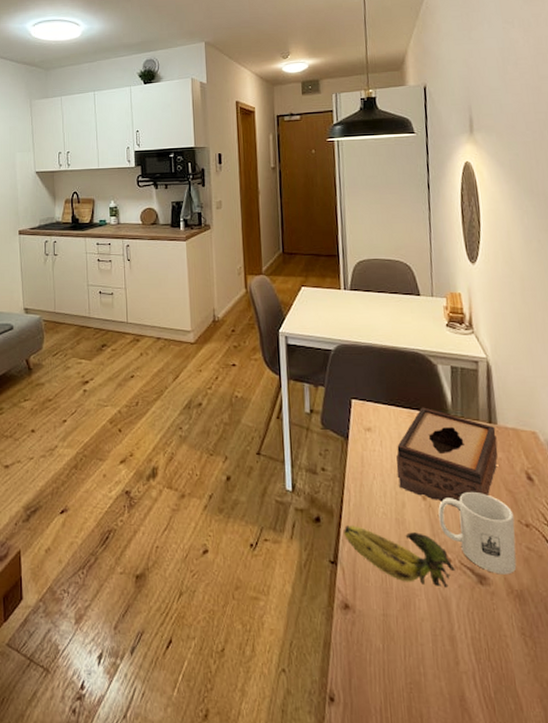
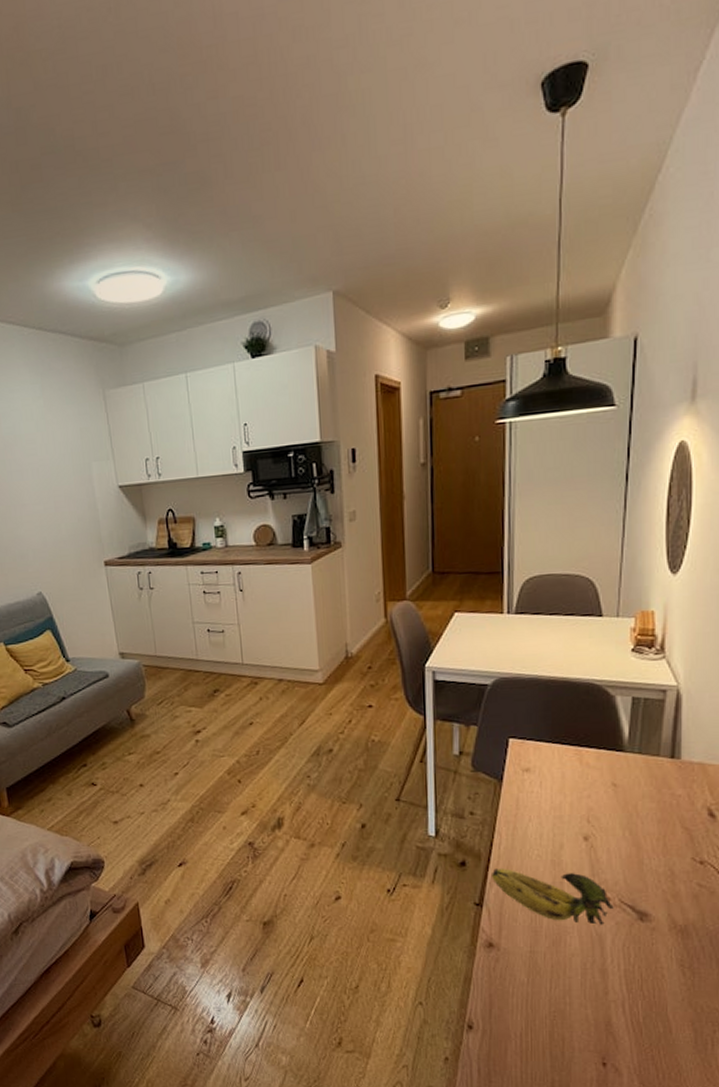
tissue box: present [396,407,498,511] -> none [556,744,678,850]
mug: present [438,491,517,575] -> none [601,830,687,911]

